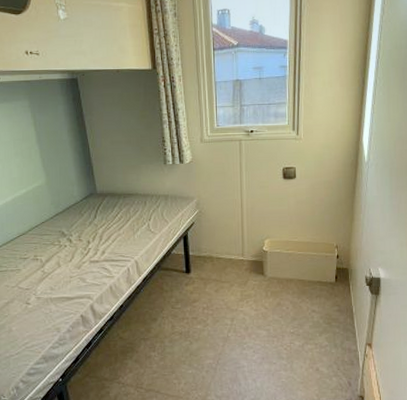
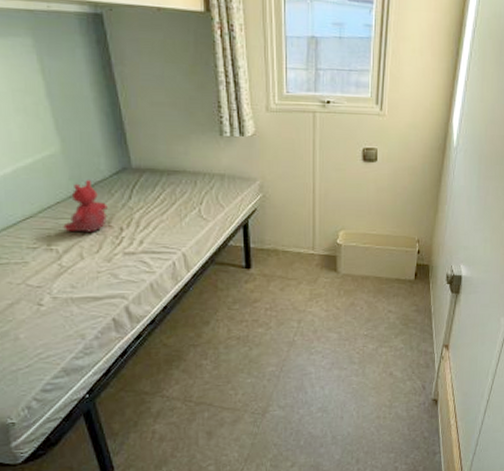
stuffed bear: none [46,204,79,246] -> present [63,180,108,232]

